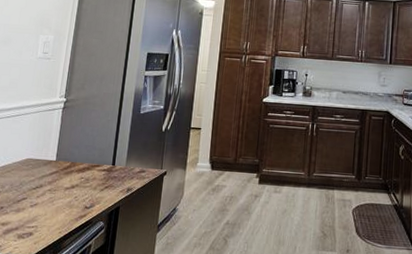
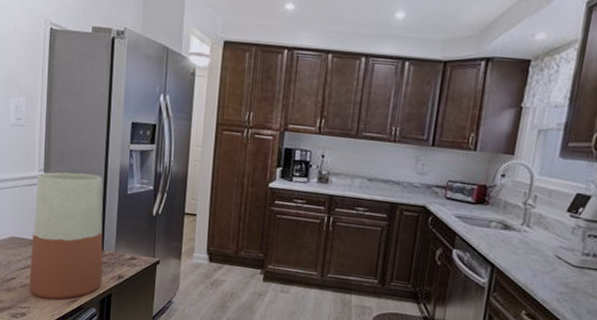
vase: none [38,97,119,217] -> present [28,172,103,300]

